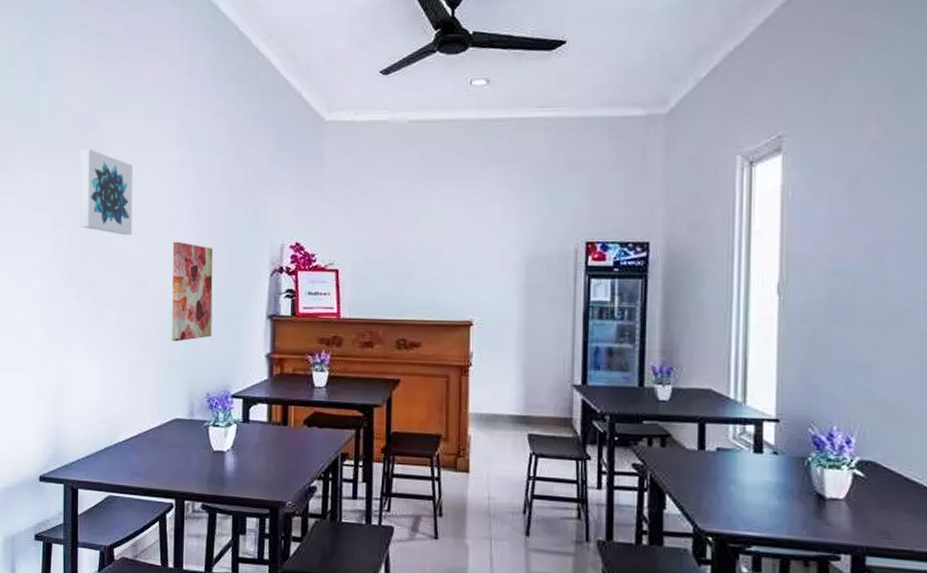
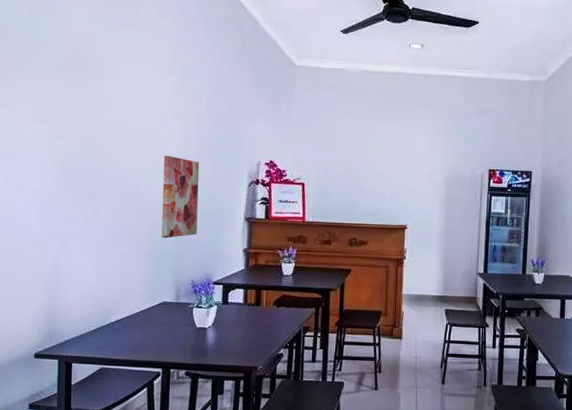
wall art: present [79,148,133,235] -> none [77,71,129,148]

